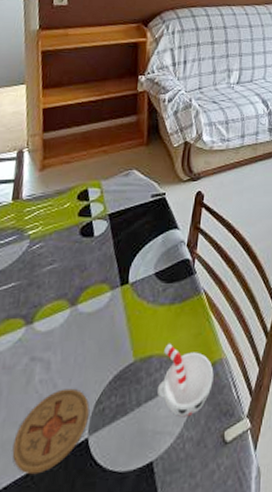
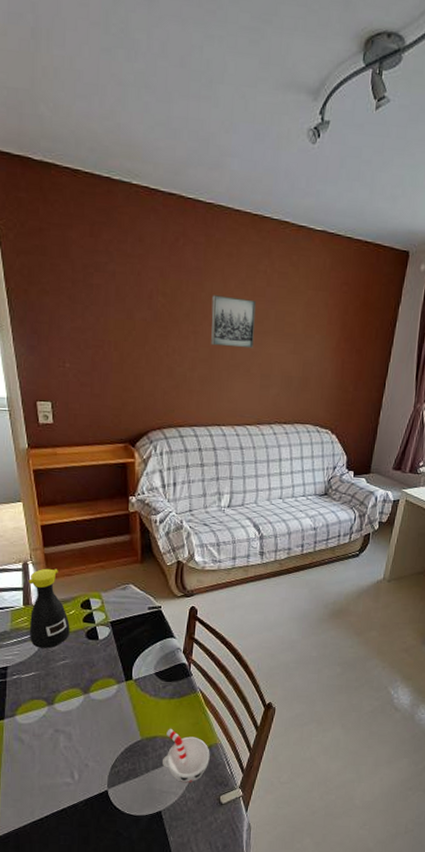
coaster: present [12,388,89,475] -> none [48,754,107,811]
bottle: none [14,156,63,251] -> present [28,568,70,648]

